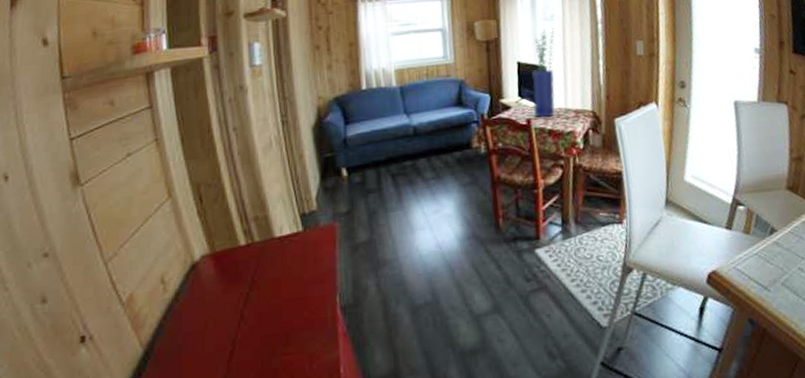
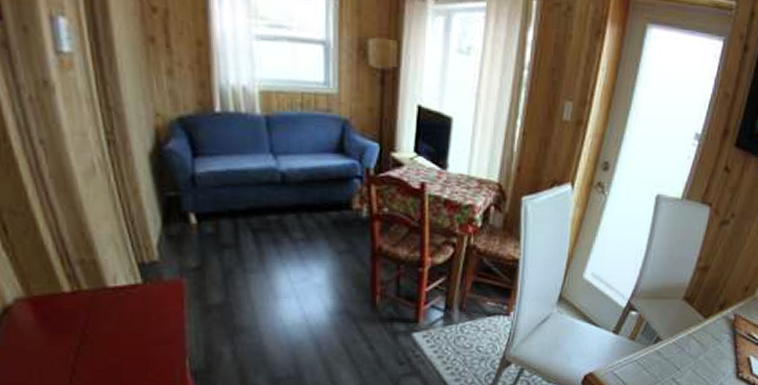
vase: present [532,27,555,118] -> none [431,65,470,184]

